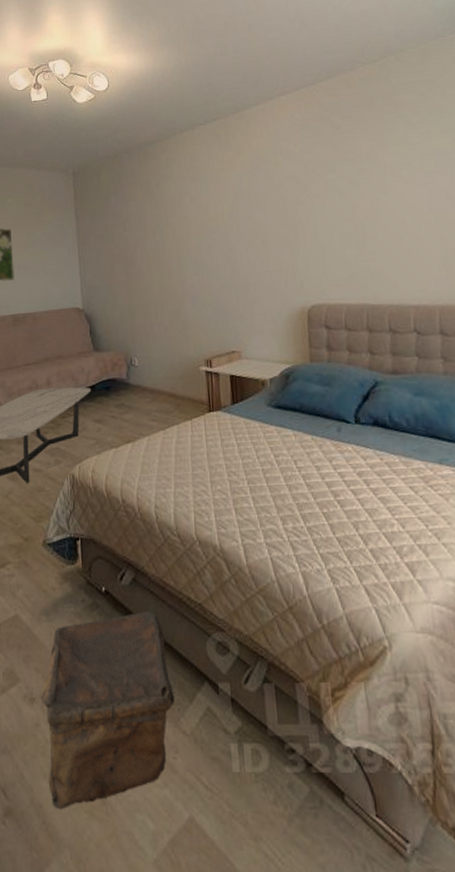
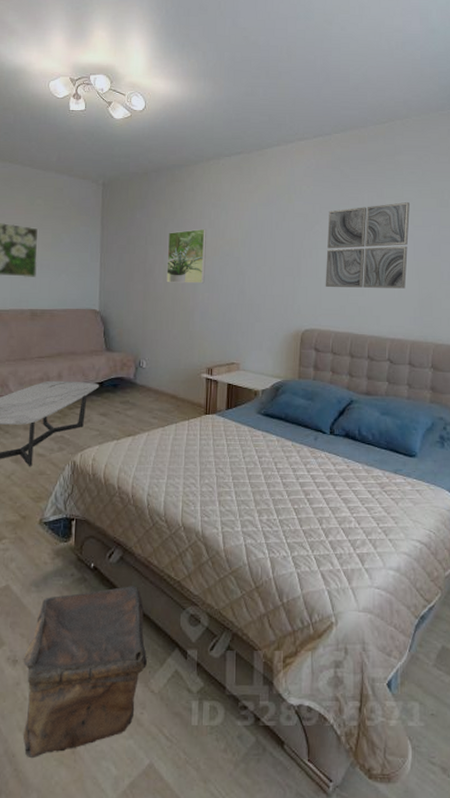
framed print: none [147,206,192,271] -> present [166,228,206,284]
wall art: none [323,147,425,256] -> present [325,202,410,289]

